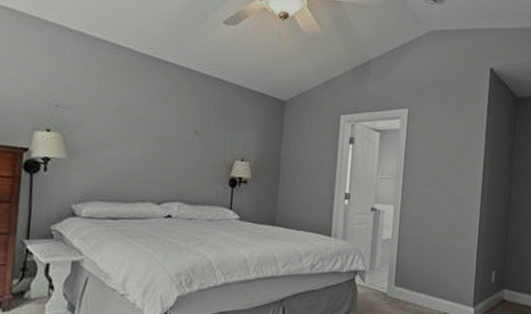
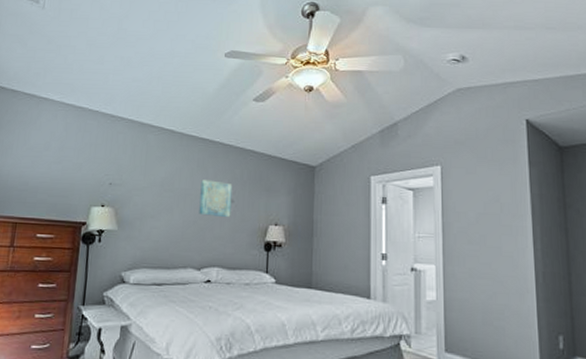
wall art: none [160,108,198,151] -> present [199,180,233,218]

